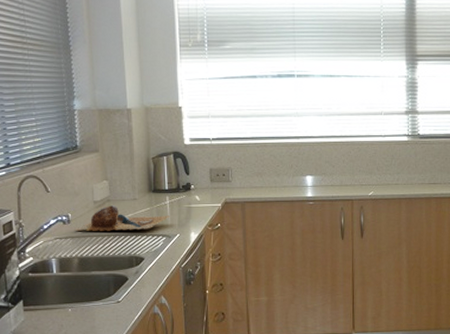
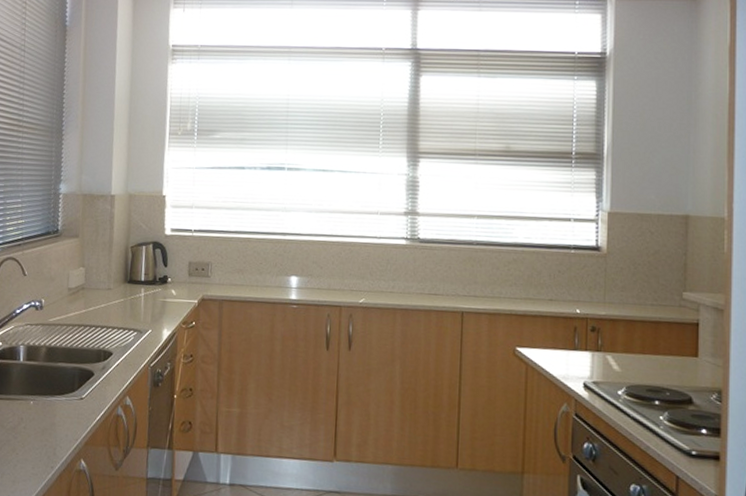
chopping board: present [74,205,170,231] -> none [46,294,144,323]

